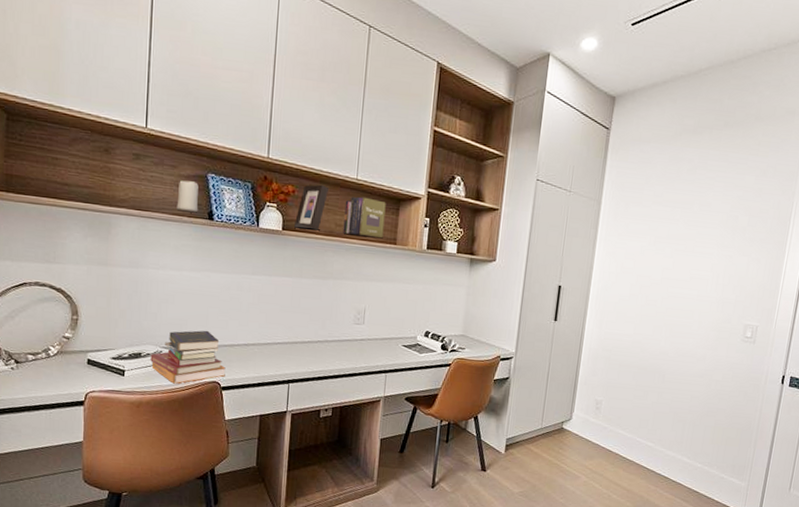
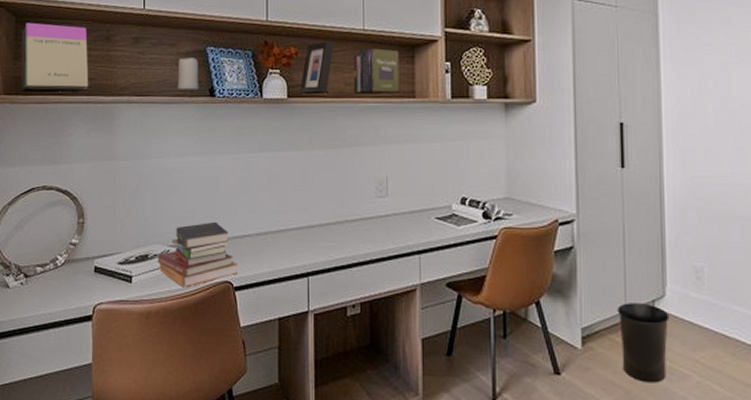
books: none [12,121,86,197] -> present [20,22,88,92]
waste bin: none [532,422,573,481] -> present [617,303,670,383]

